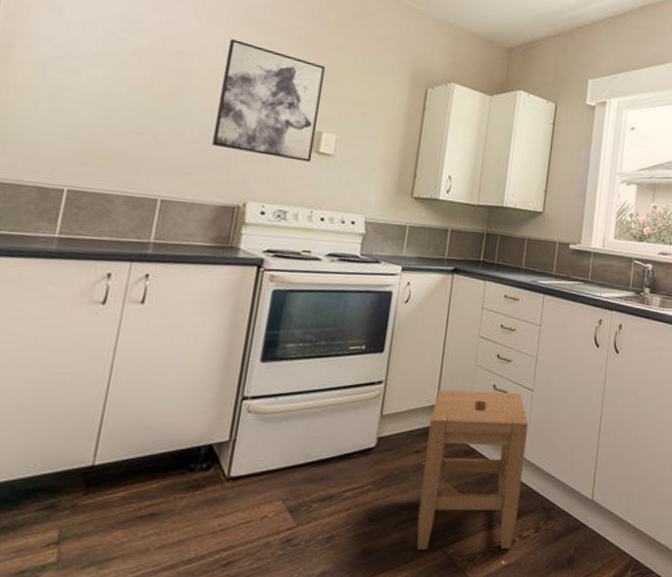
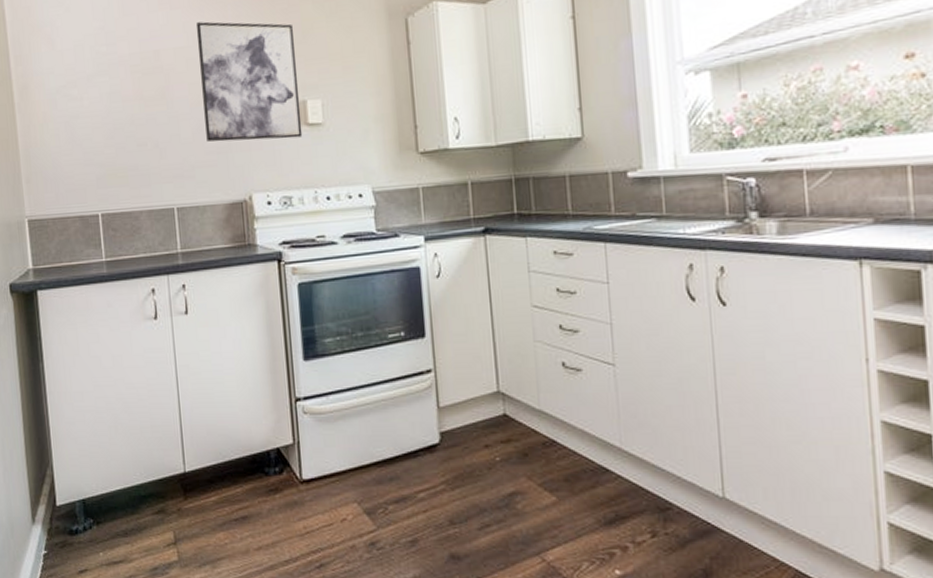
stool: present [416,389,528,550] -> none [494,371,625,556]

